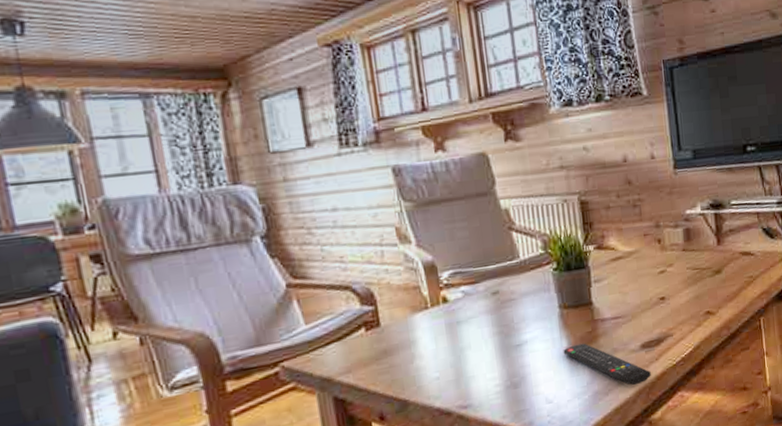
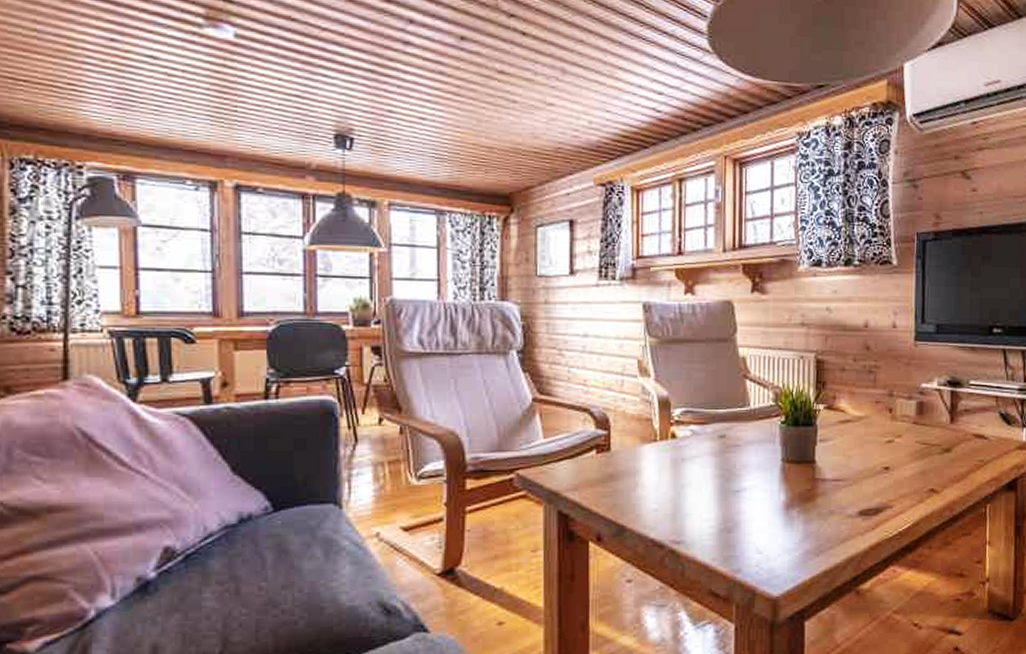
remote control: present [563,343,651,386] -> none [780,500,865,552]

